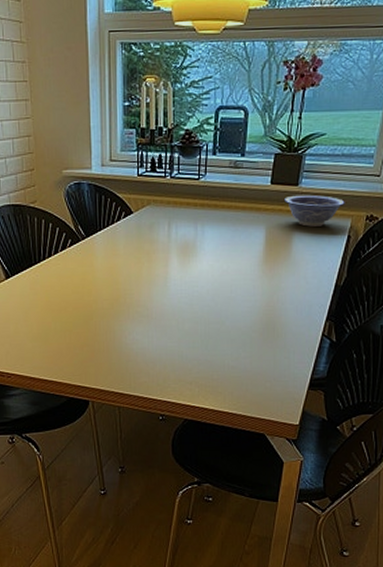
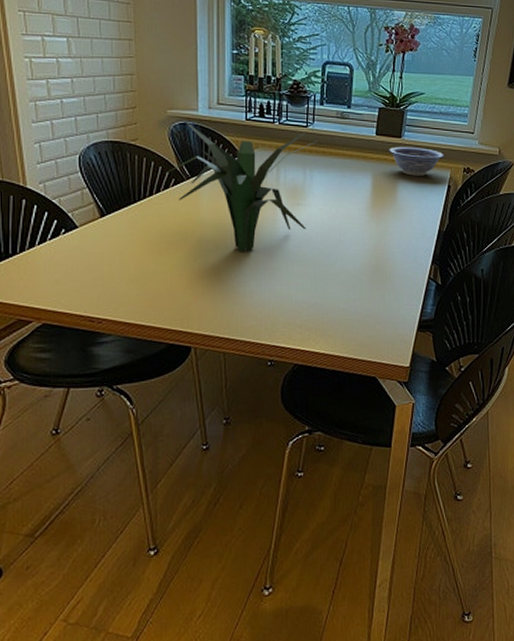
plant: none [62,182,210,310] -> present [165,123,318,252]

